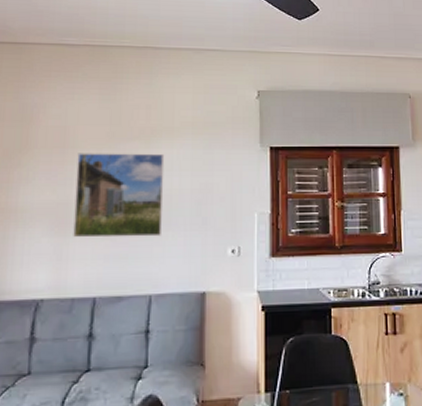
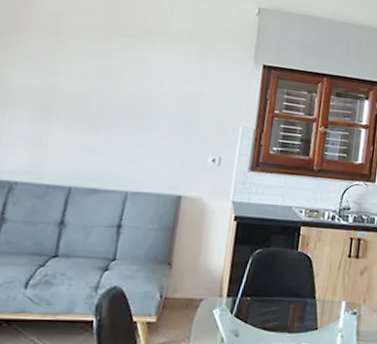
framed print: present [73,153,165,238] -> none [55,42,158,137]

